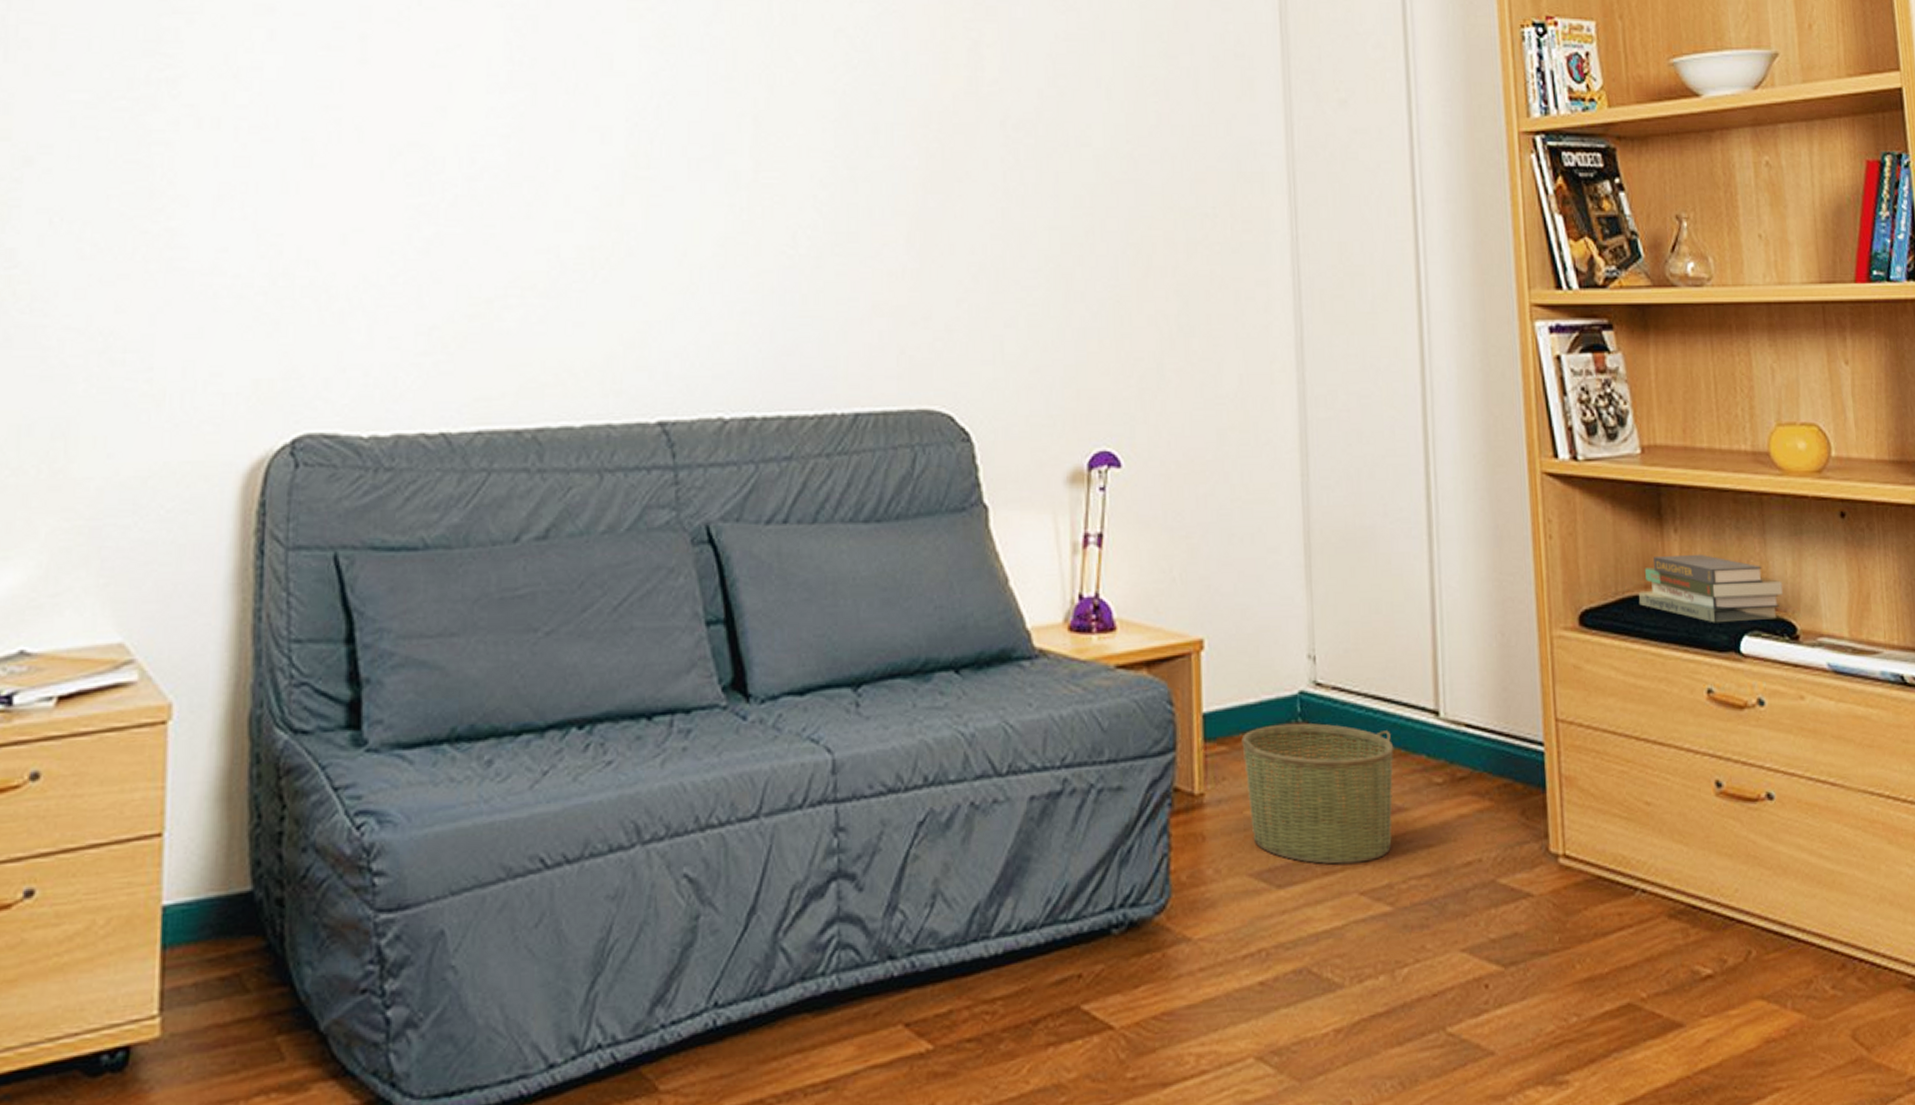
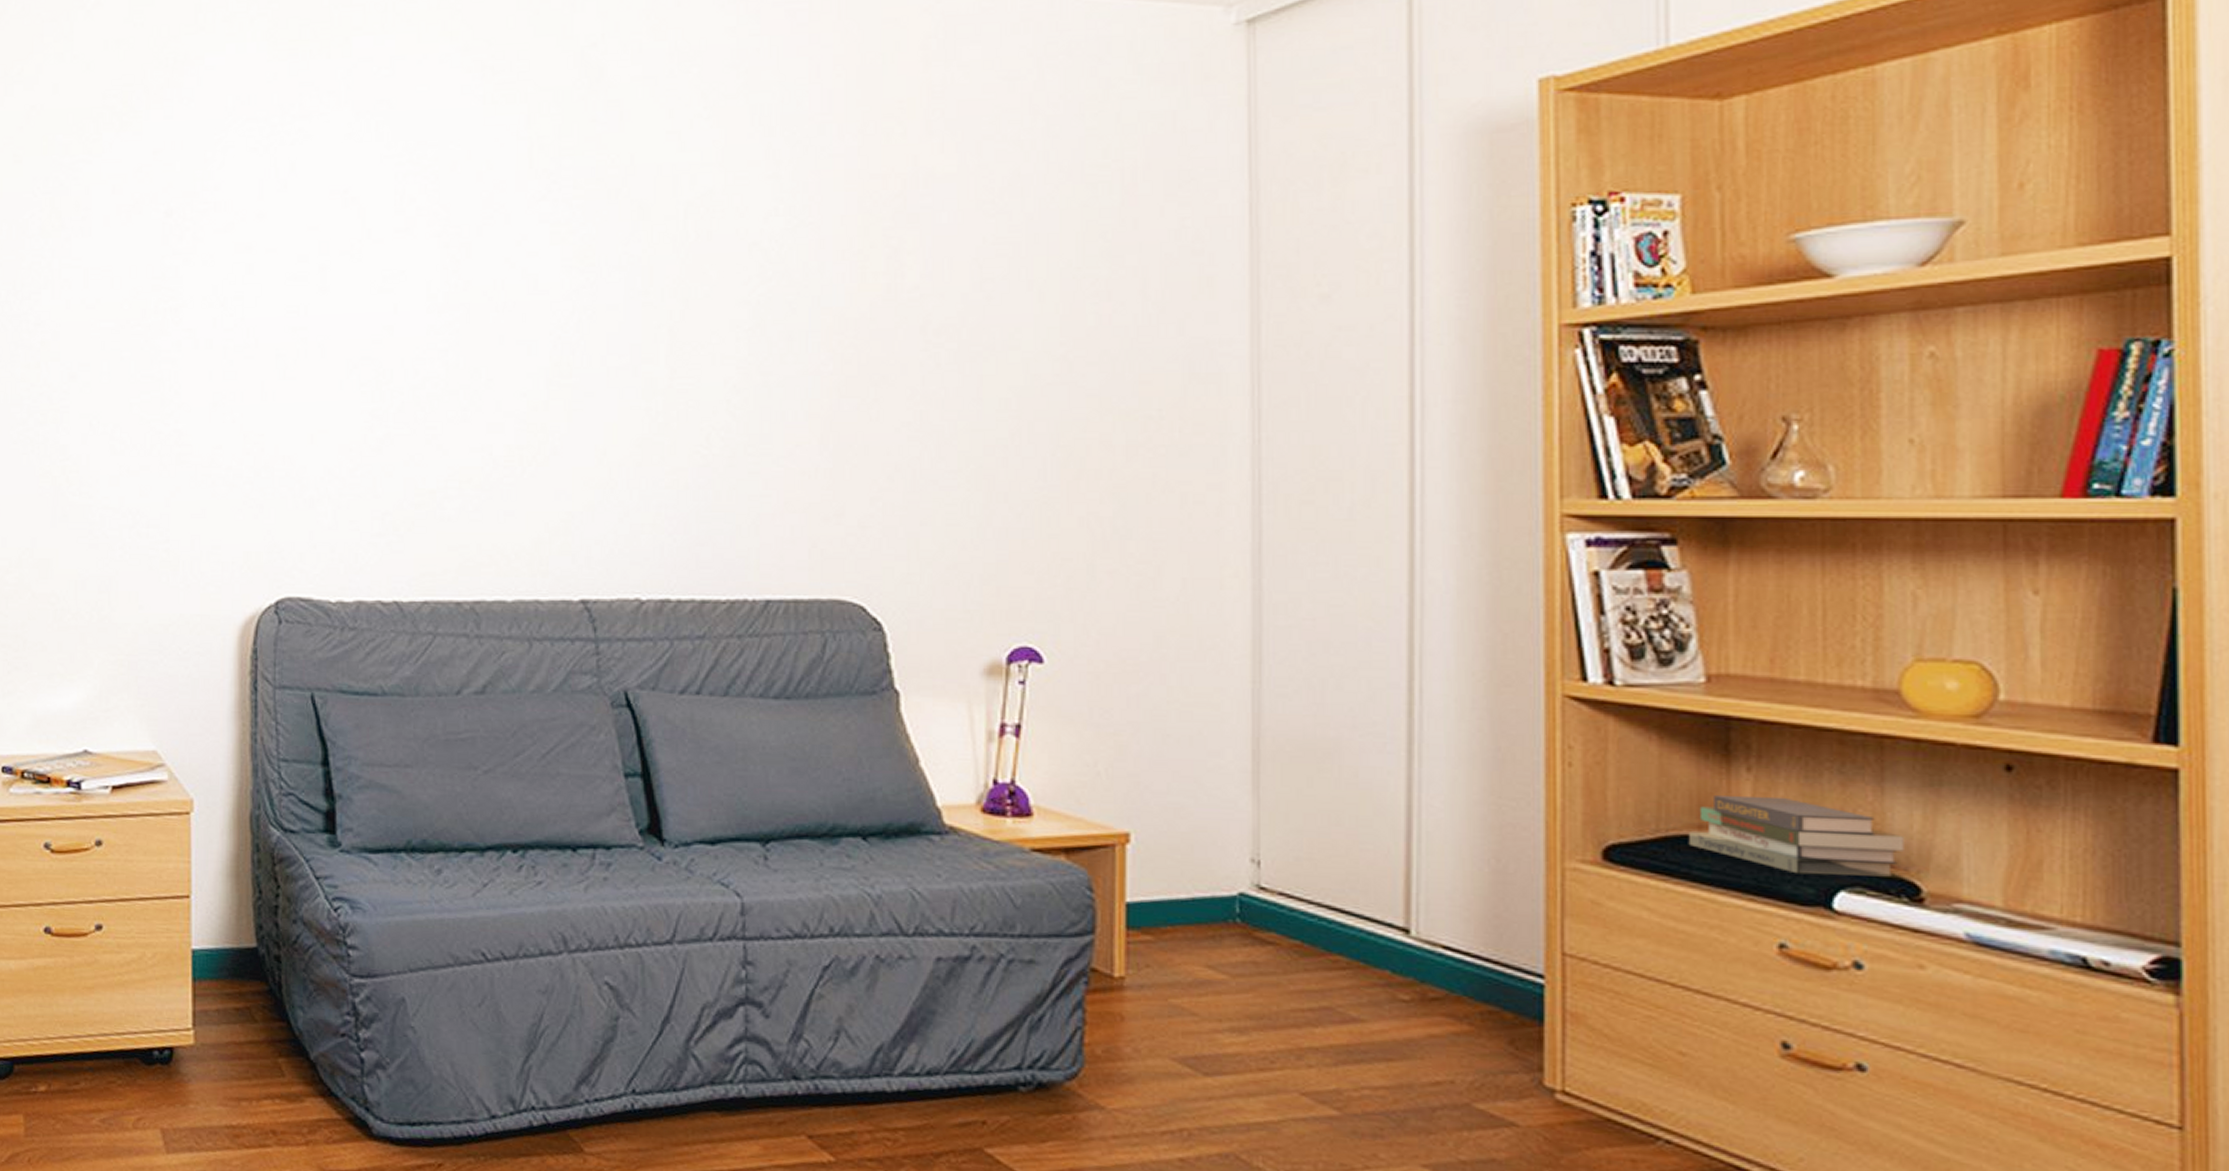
basket: present [1241,723,1394,865] -> none [1169,921,1351,1065]

